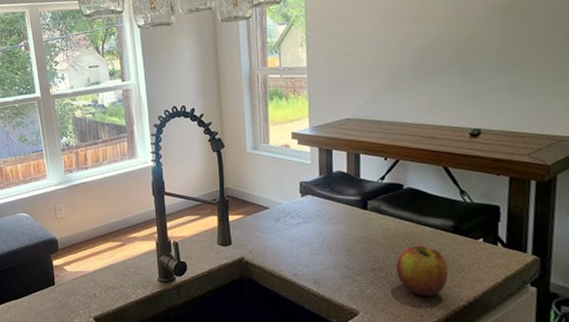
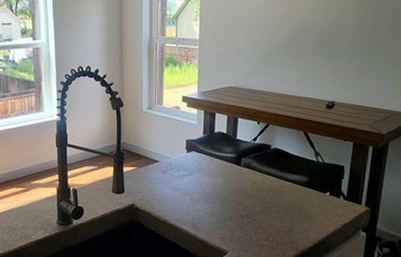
apple: present [396,245,449,297] -> none [260,197,301,239]

